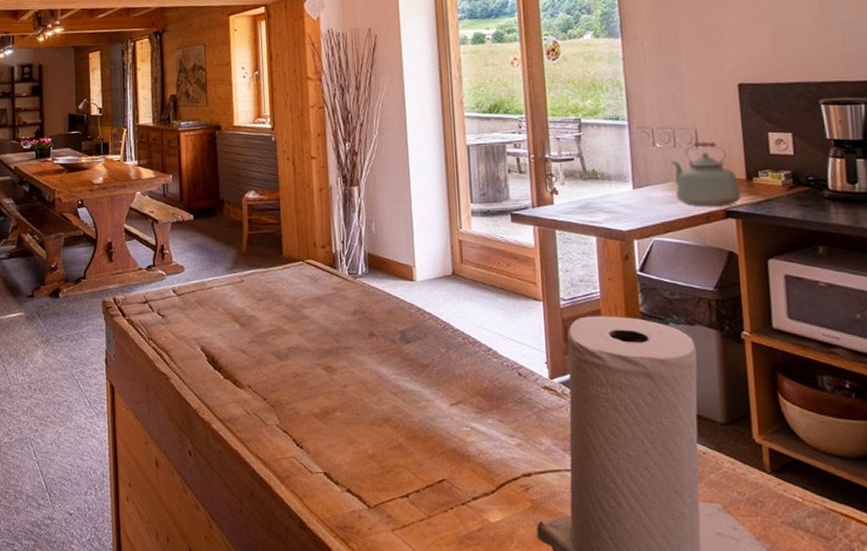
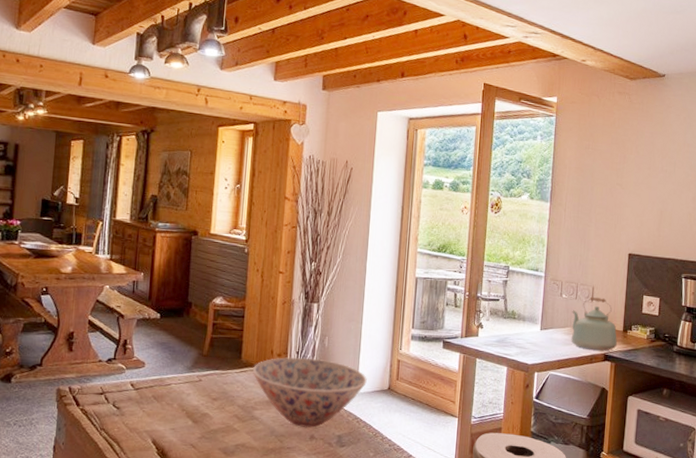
bowl: none [297,247,426,325] -> present [253,357,367,428]

